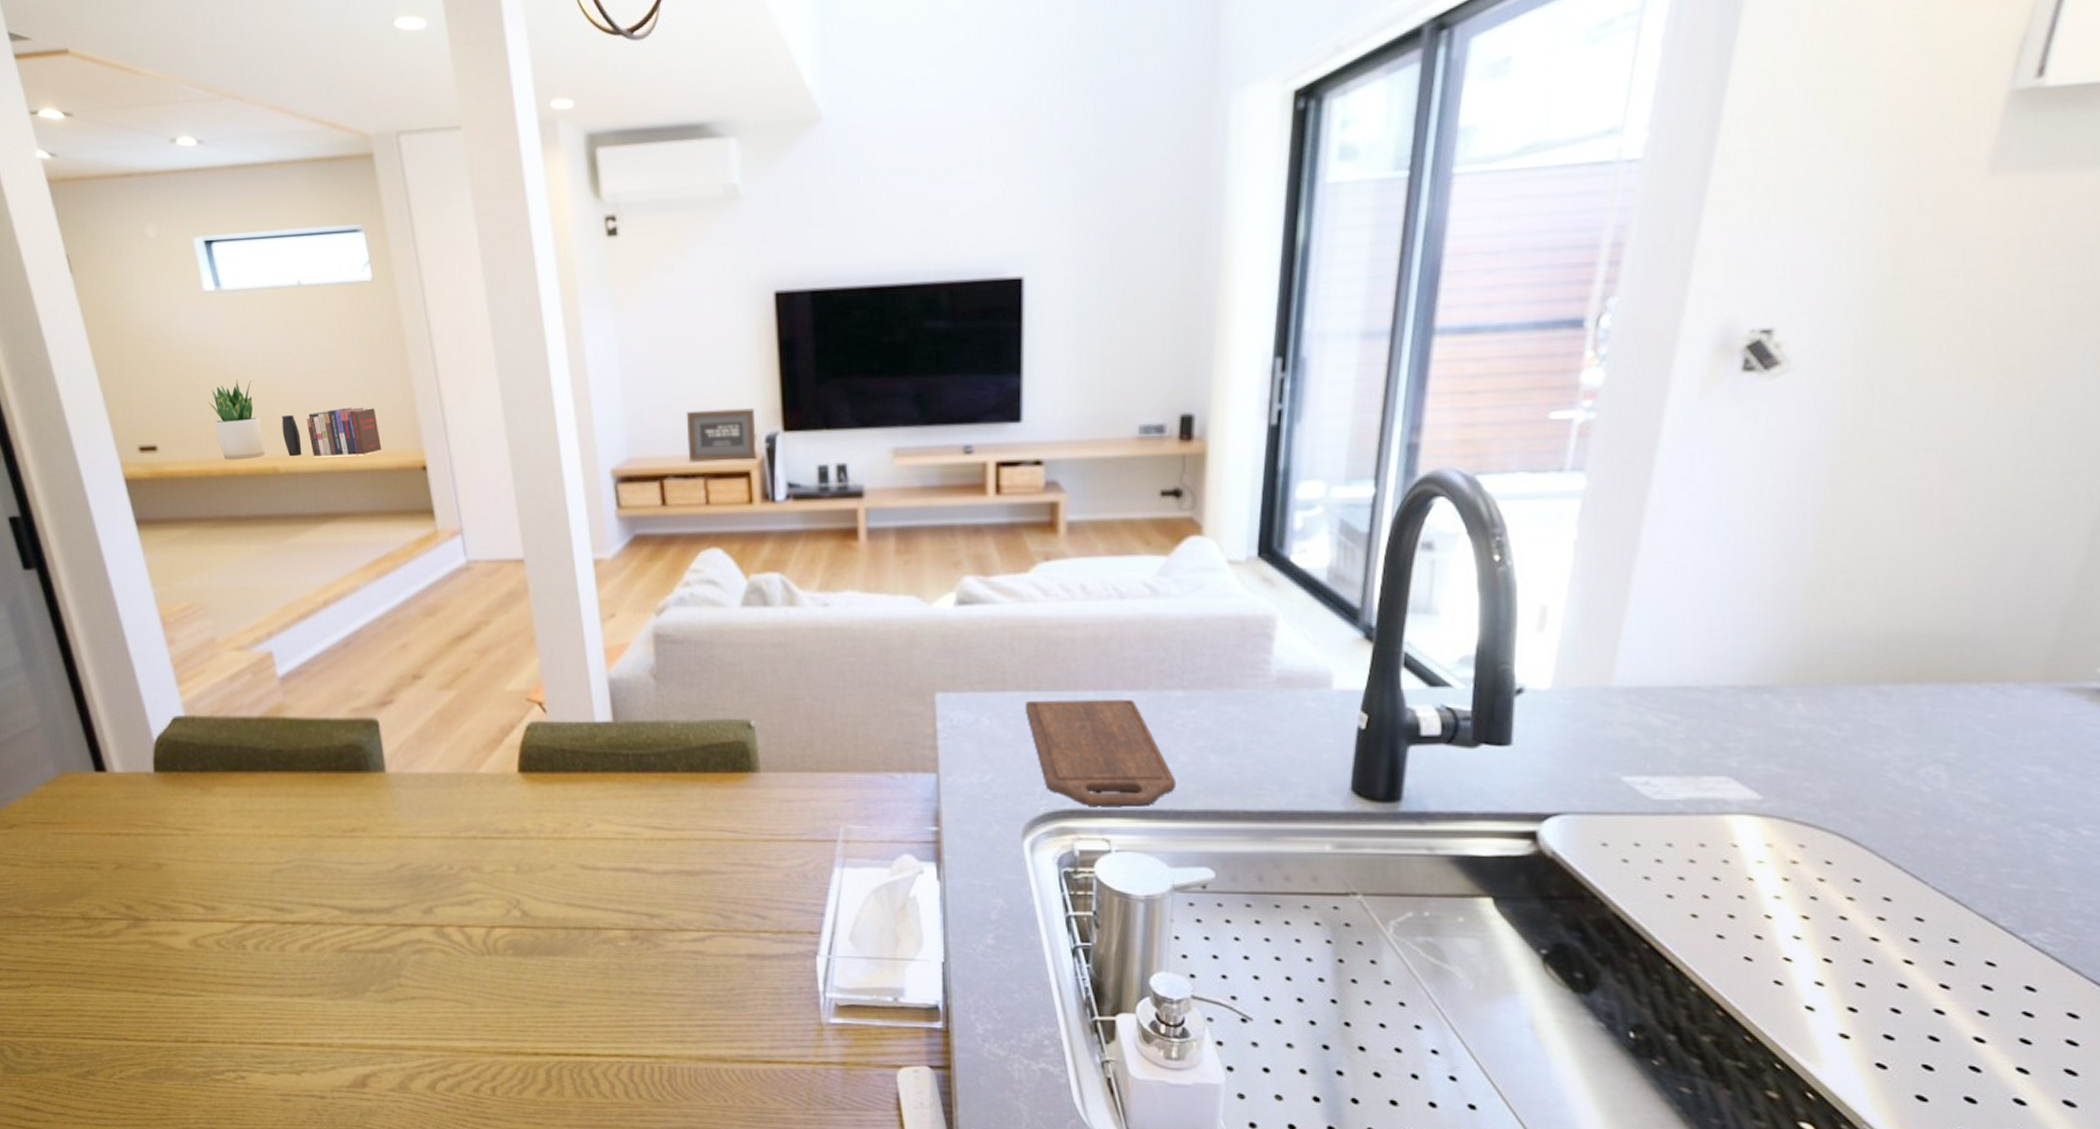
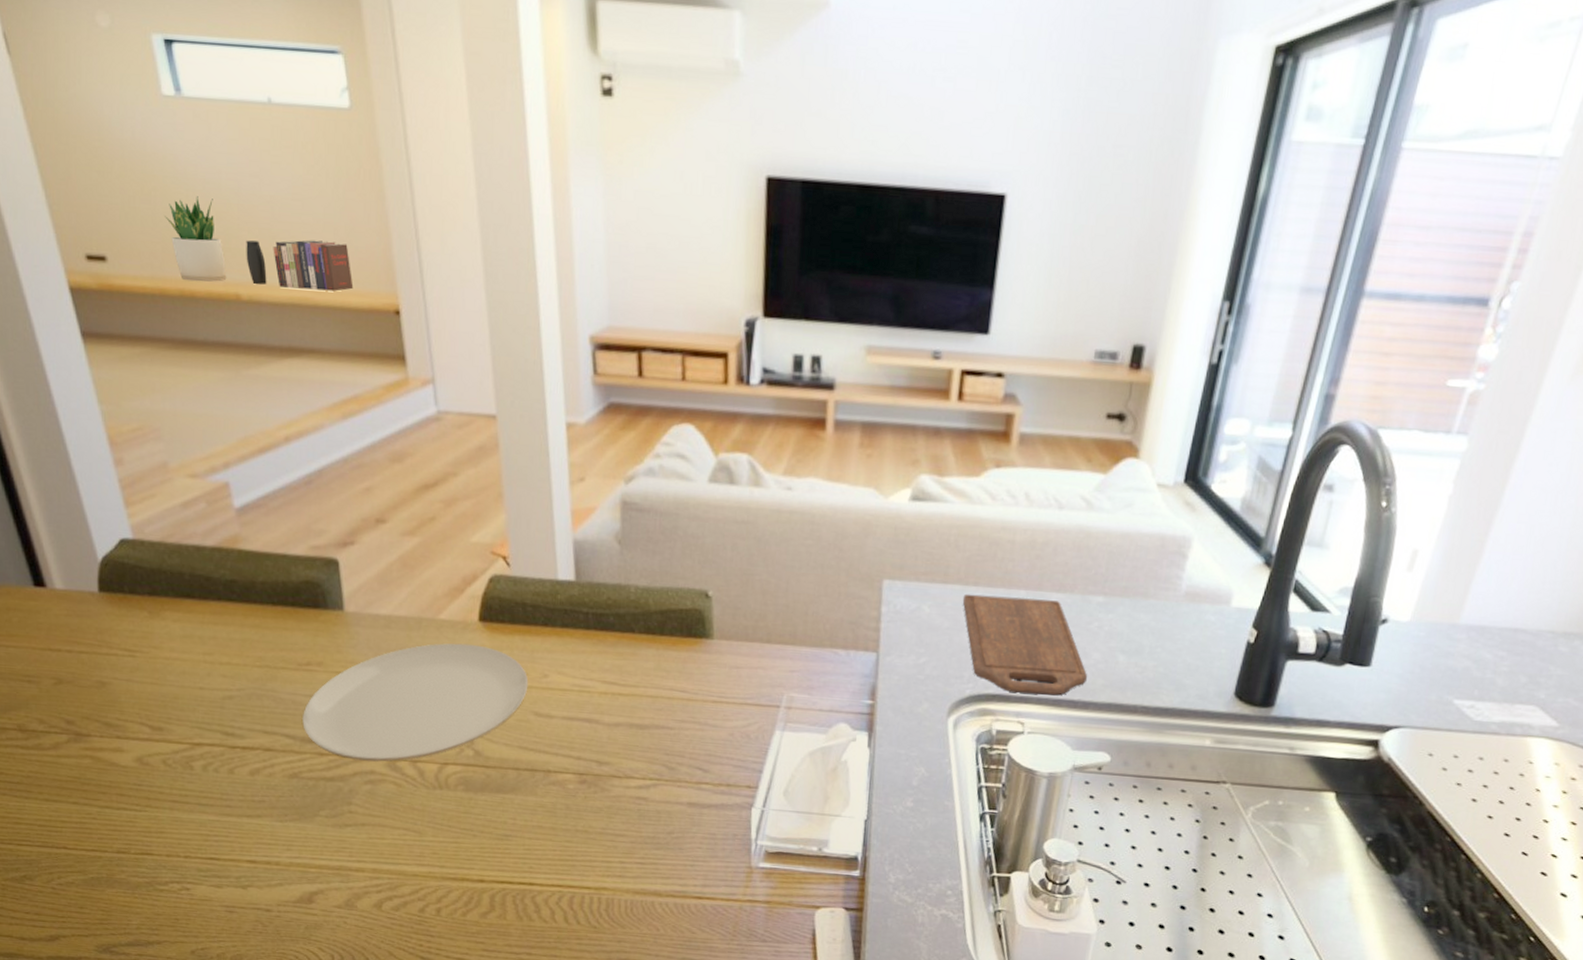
plate: none [349,797,572,929] -> present [302,643,529,762]
picture frame: present [686,408,758,462] -> none [668,286,737,341]

